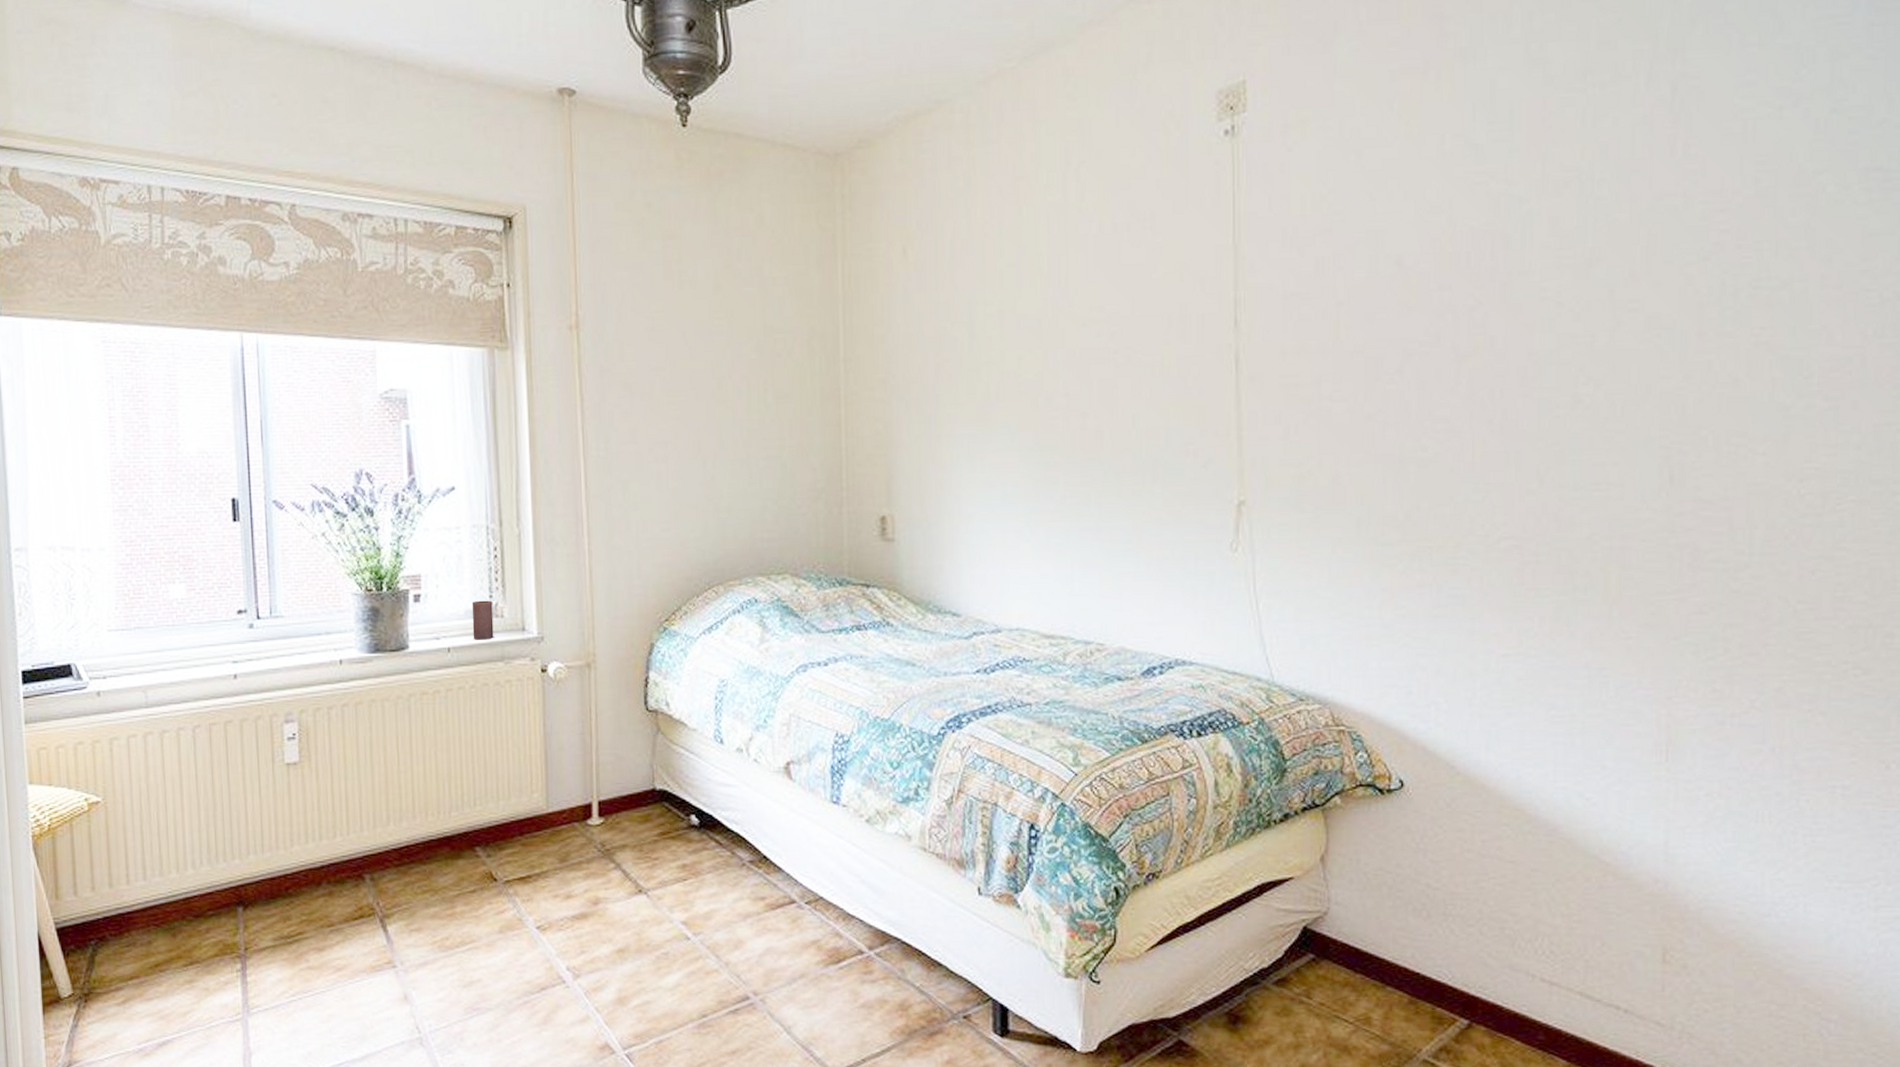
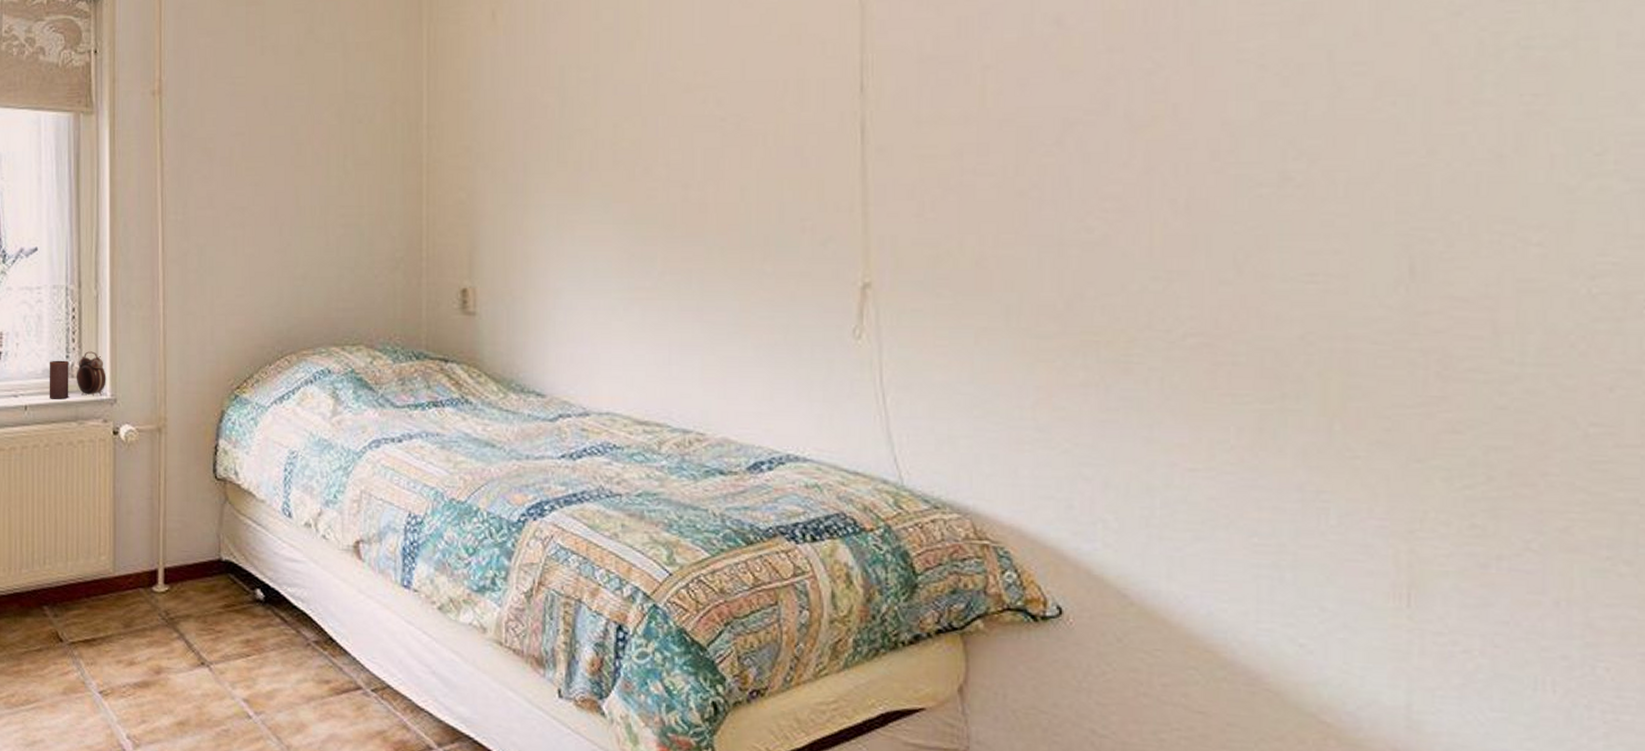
alarm clock: none [501,590,532,636] -> present [77,351,106,397]

